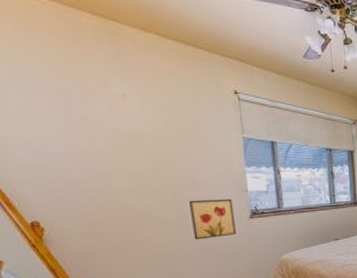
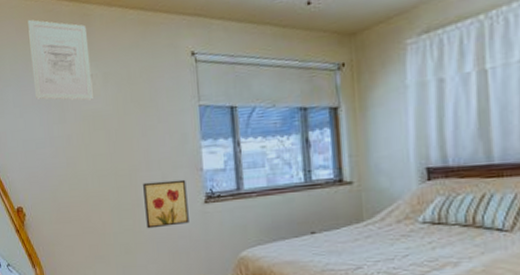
wall art: none [32,21,129,119] -> present [28,19,93,101]

